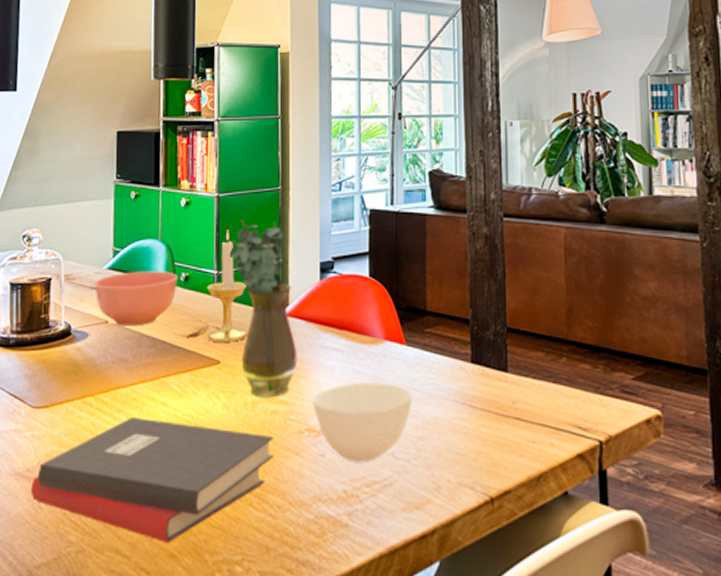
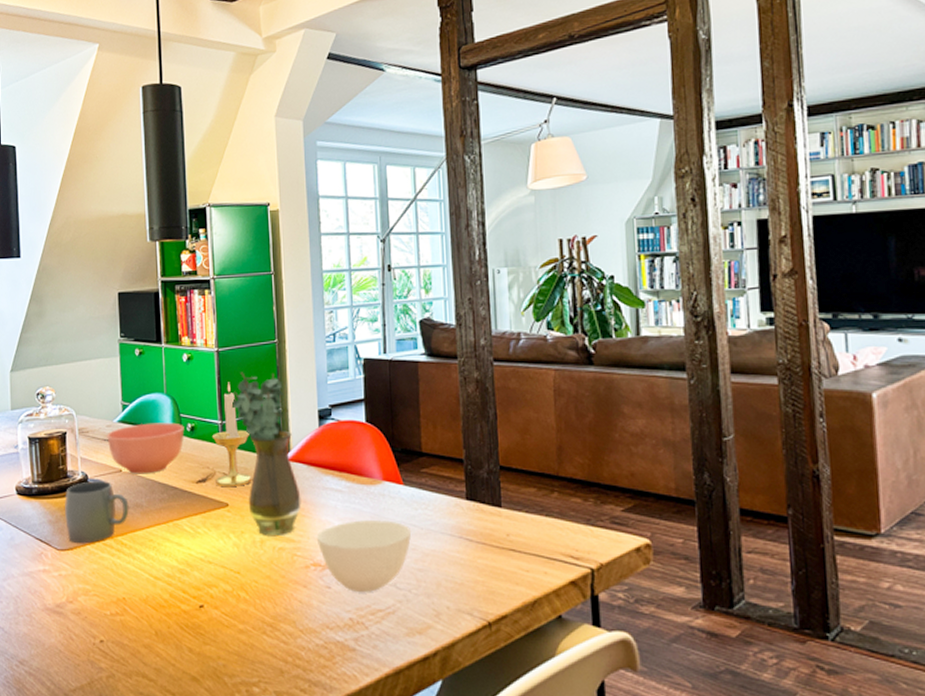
hardback book: present [31,416,274,544] -> none [62,556,283,668]
mug: none [43,332,113,400] -> present [65,481,129,543]

